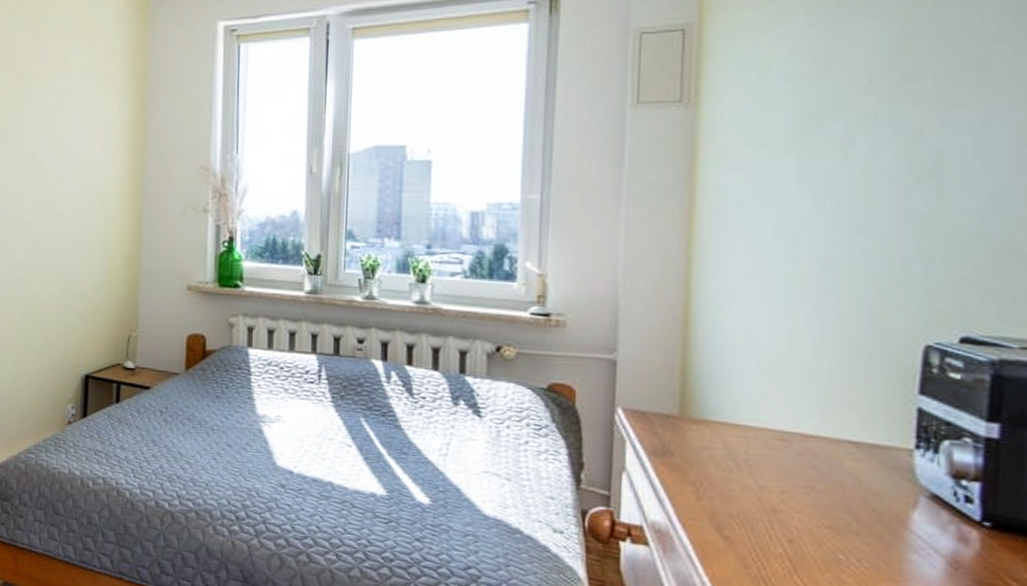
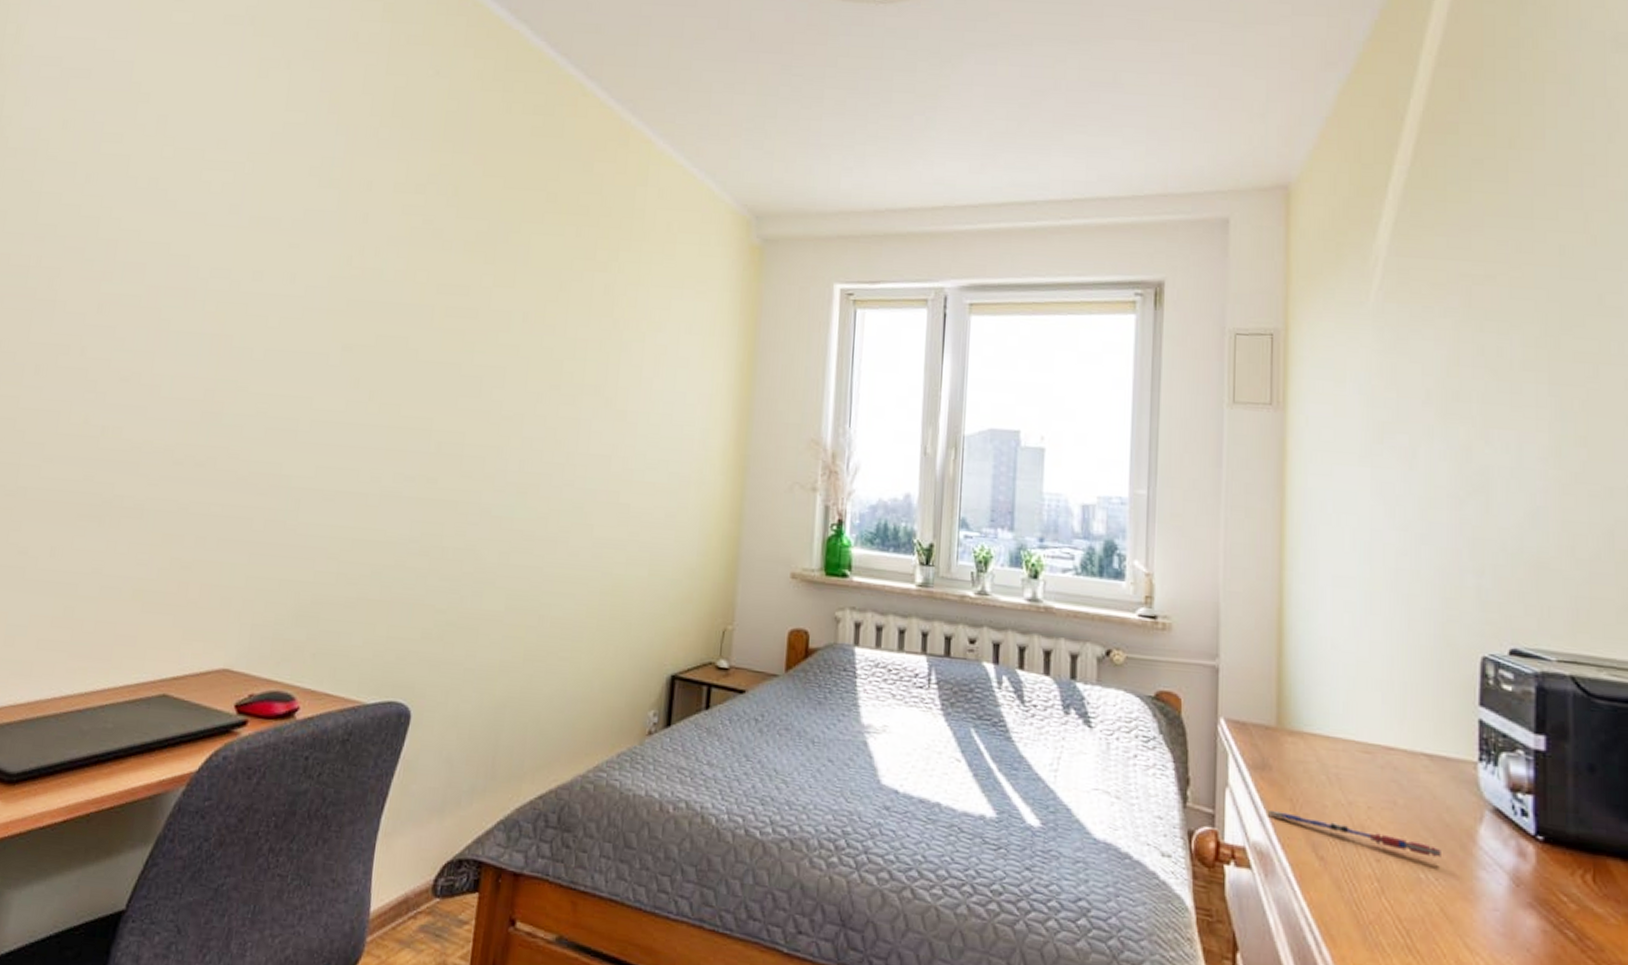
pen: none [668,492,865,541] -> present [1268,809,1441,858]

